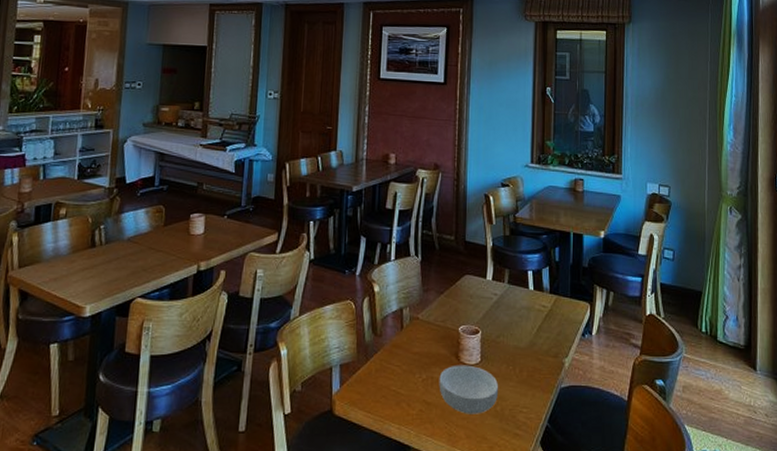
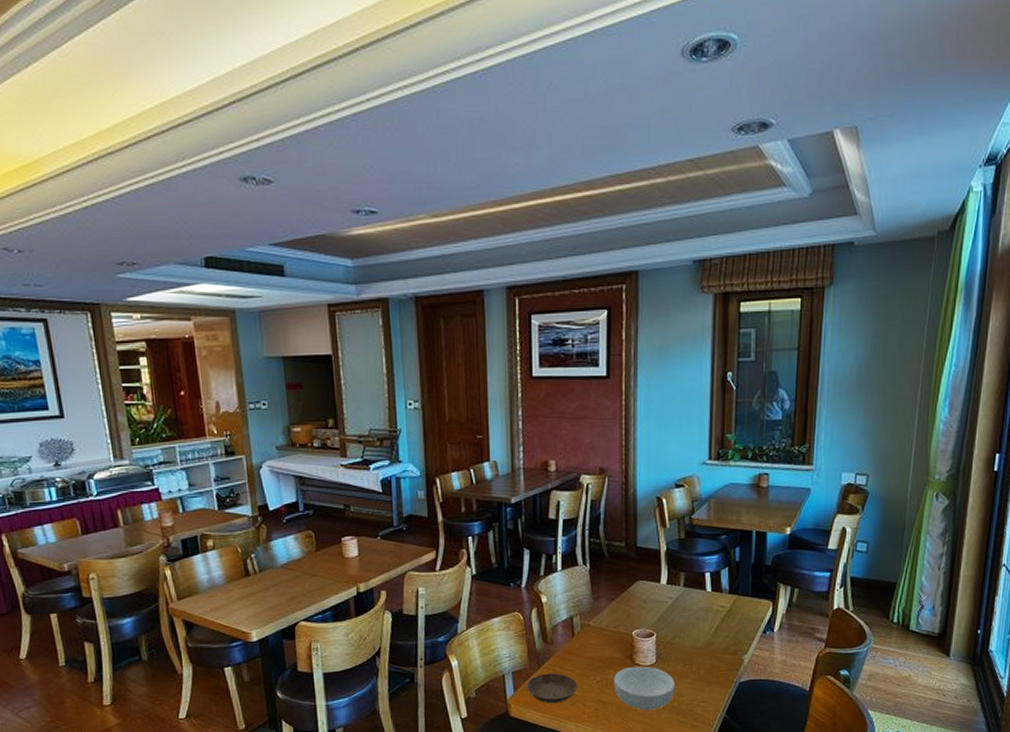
saucer: none [353,368,403,402] -> present [527,673,577,704]

